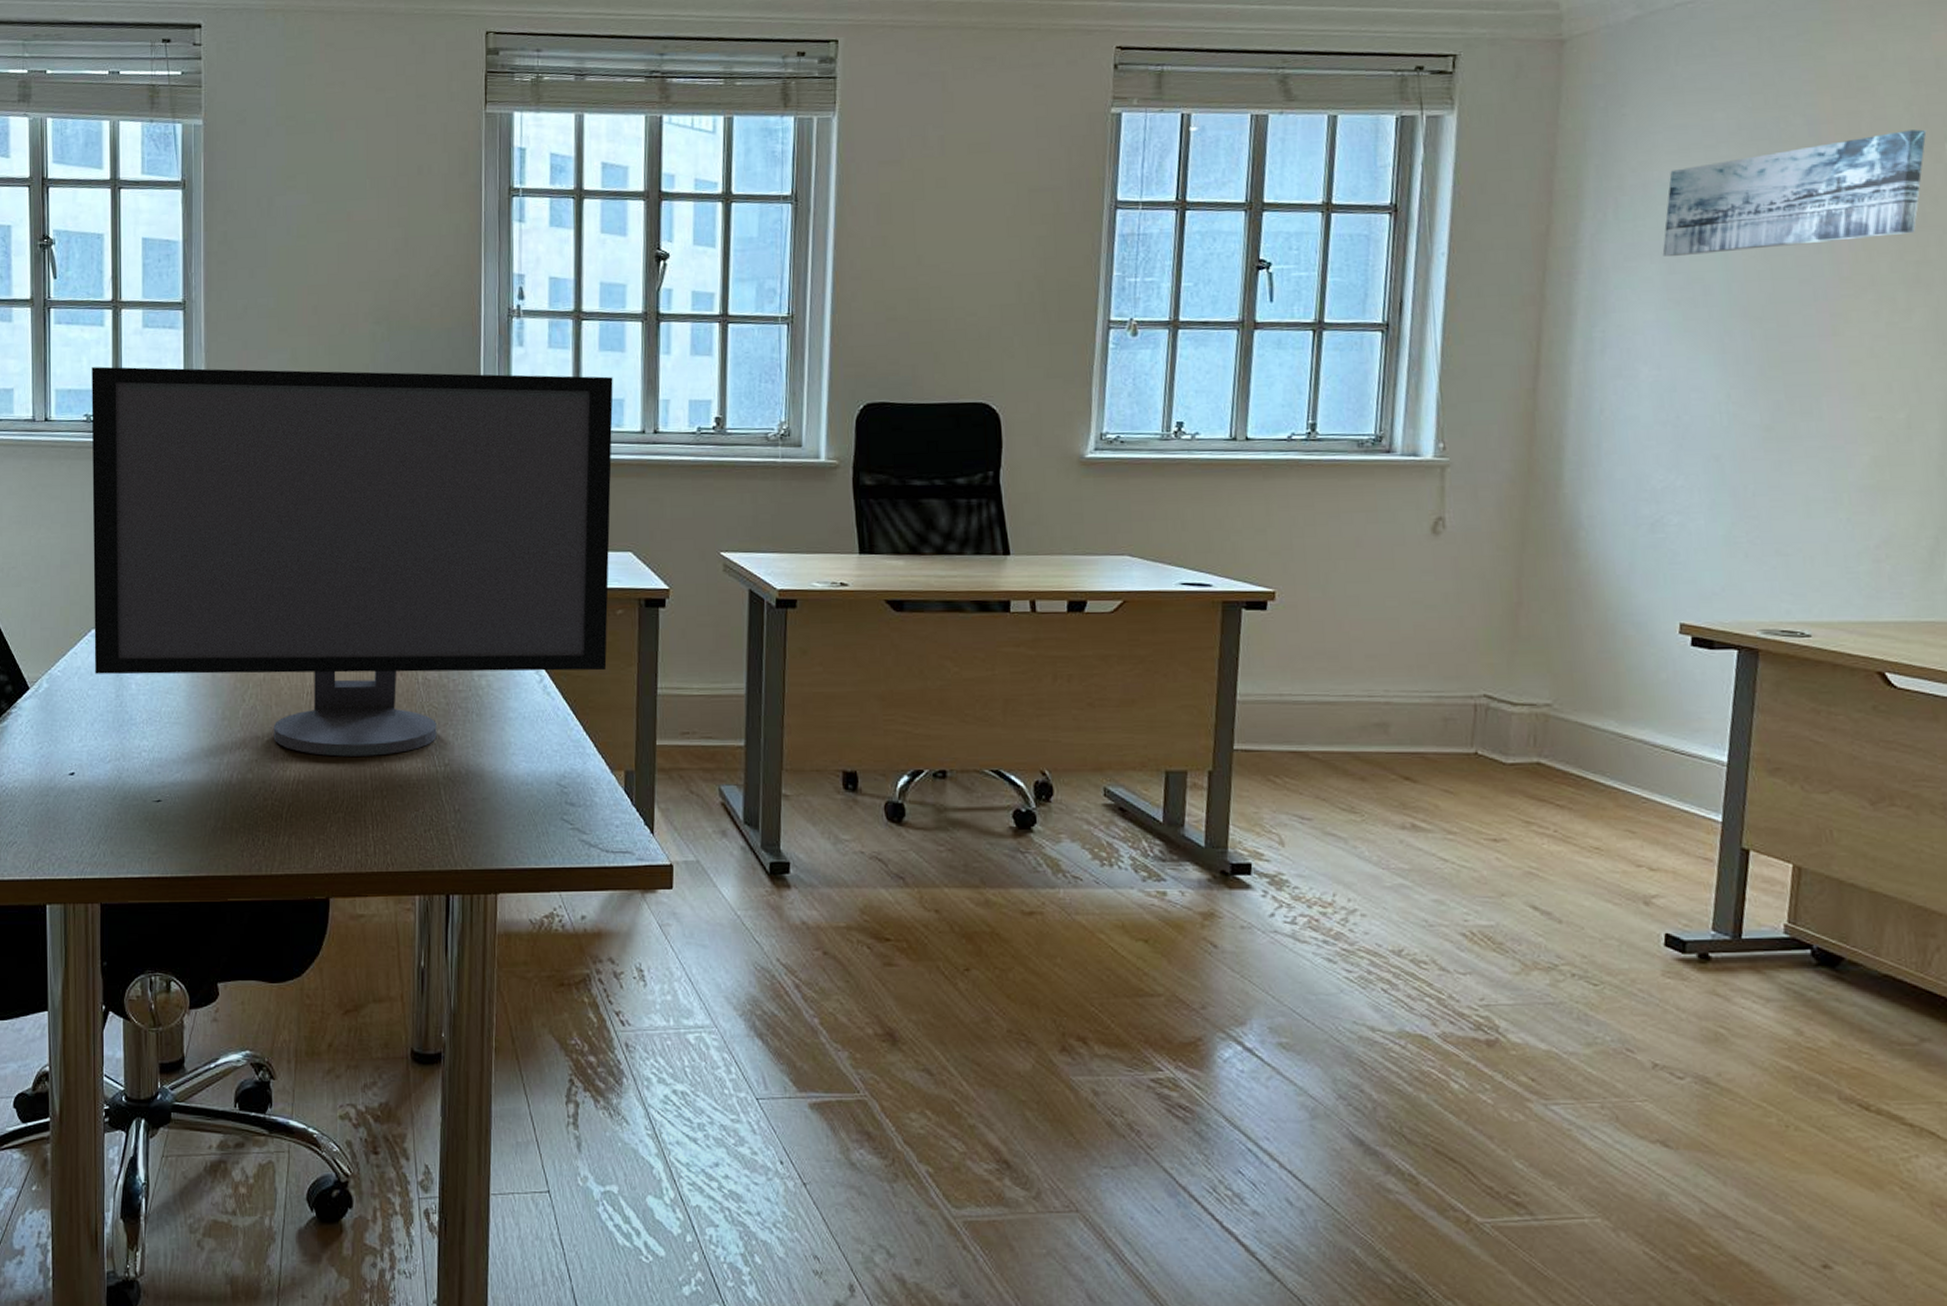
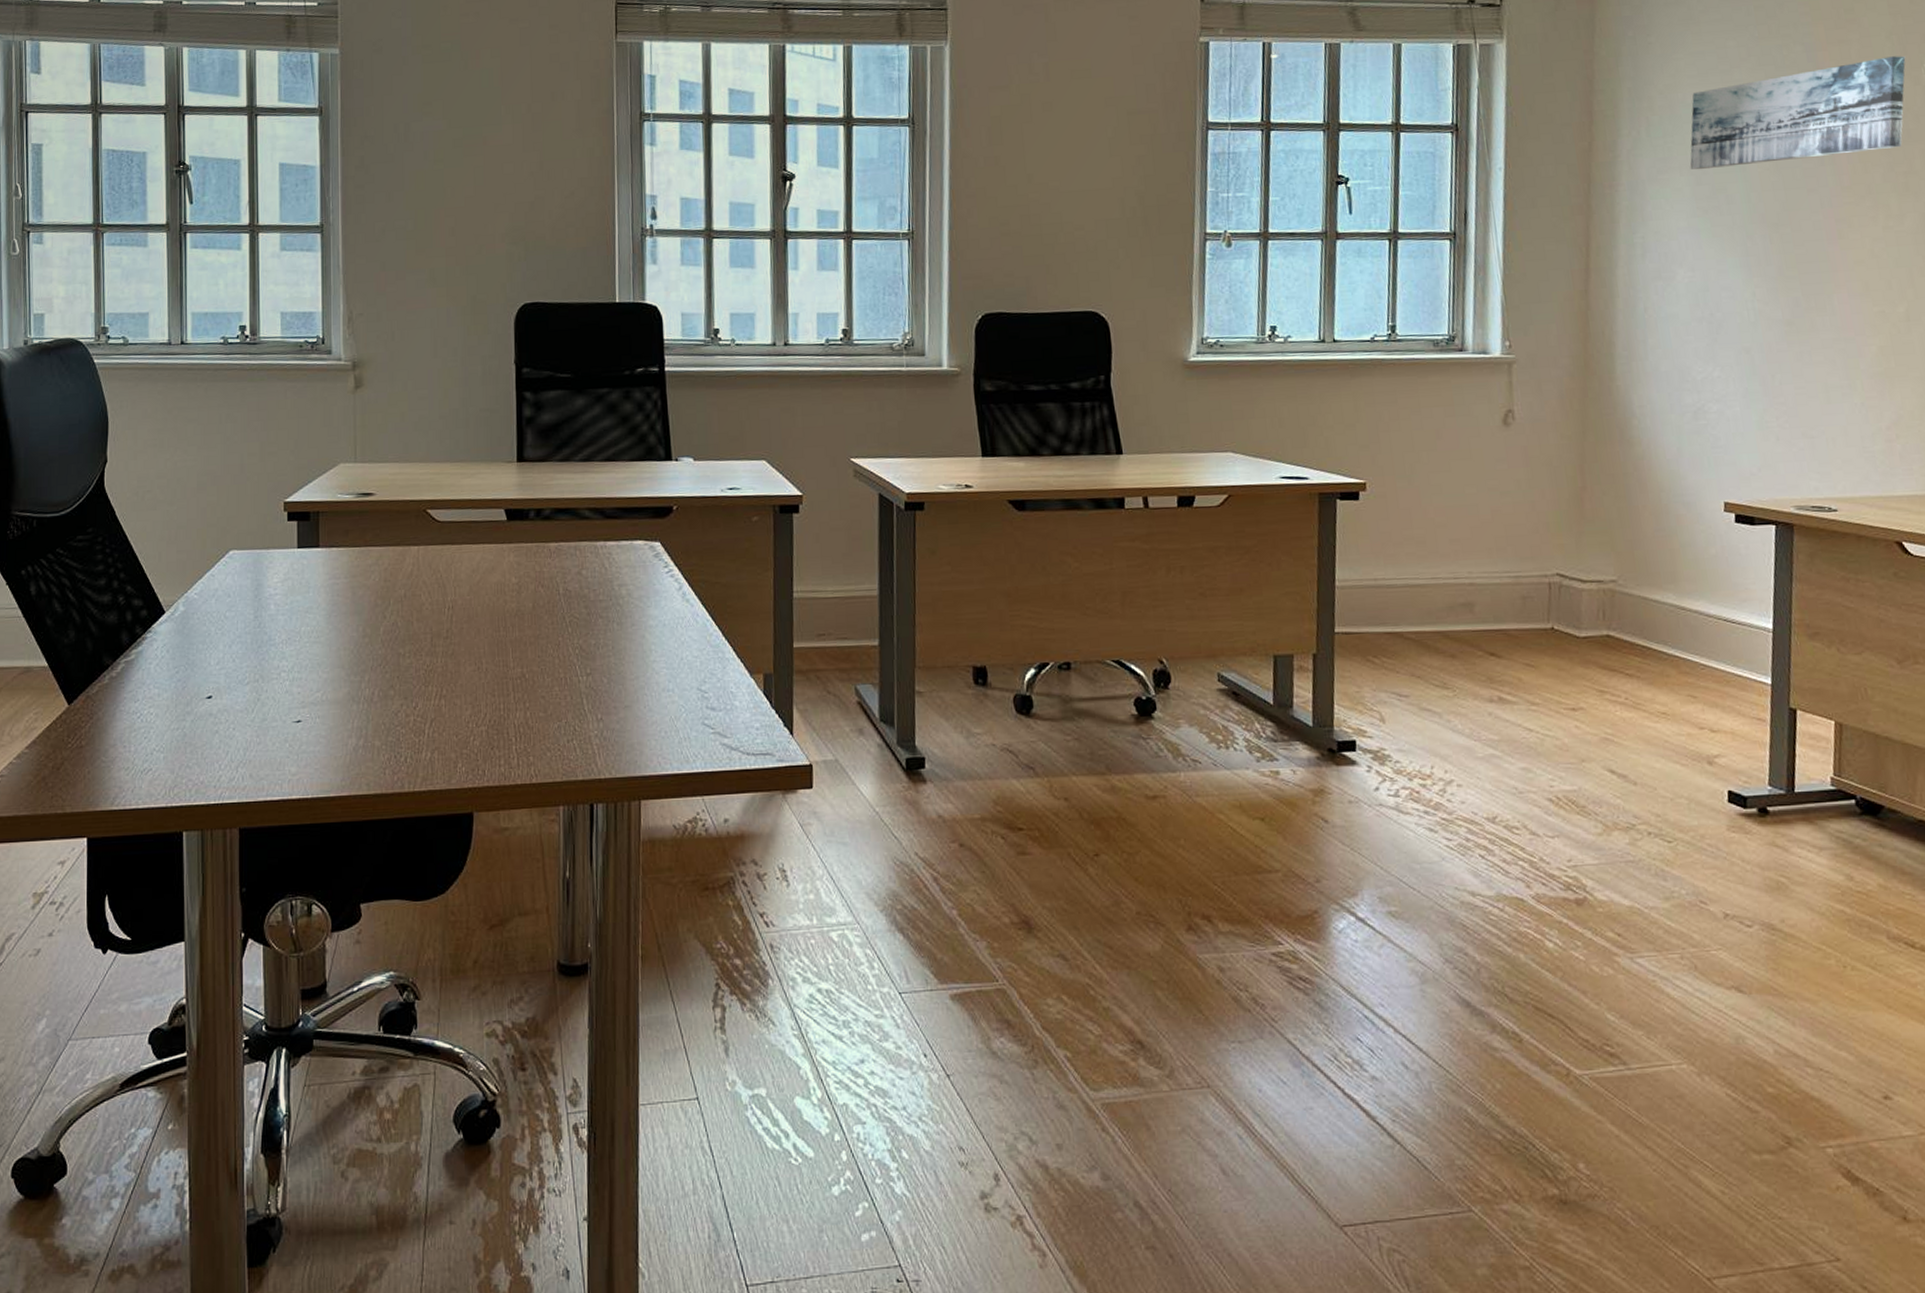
computer monitor: present [91,366,613,757] -> none [228,289,745,670]

